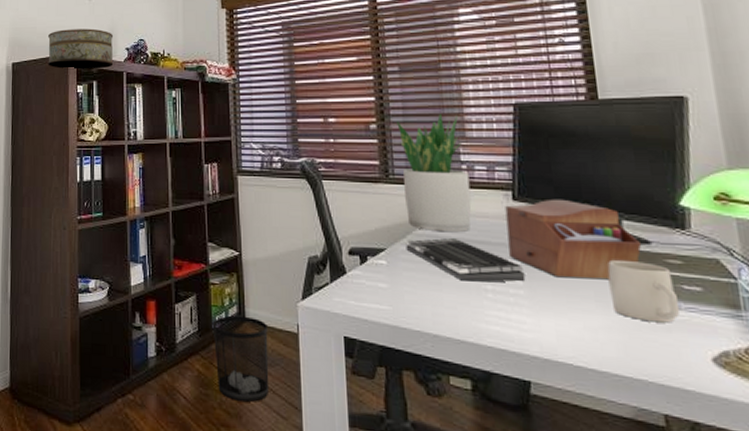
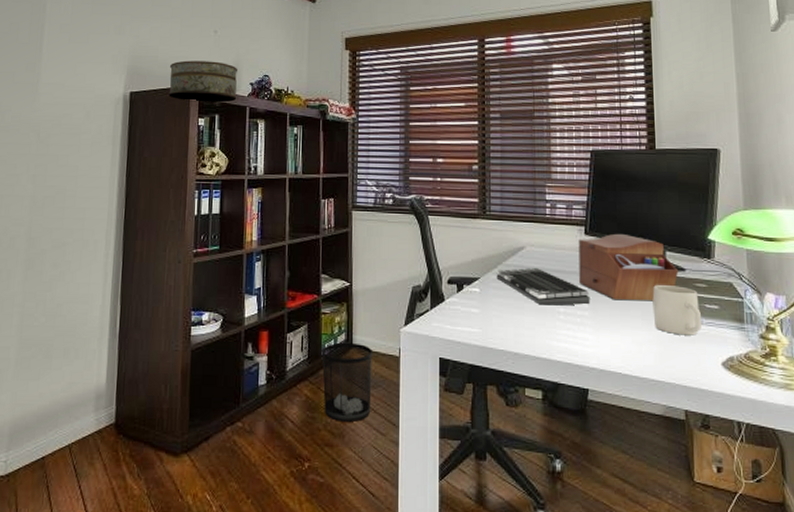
planter: present [397,114,472,233] -> none [496,158,552,263]

